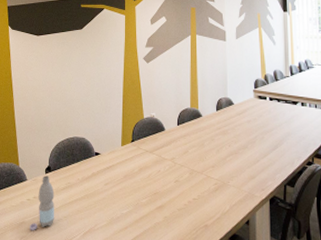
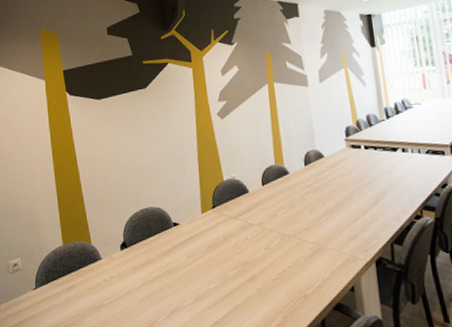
water bottle: present [30,176,55,231] -> none [109,252,135,315]

